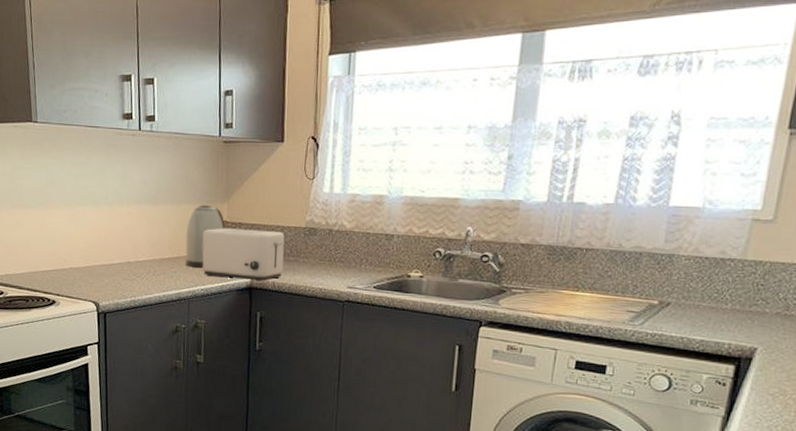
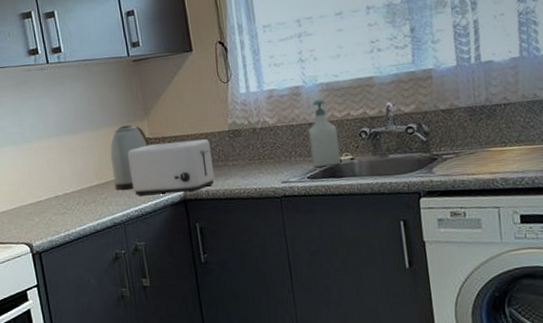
soap bottle: none [381,211,412,280] -> present [308,99,341,167]

